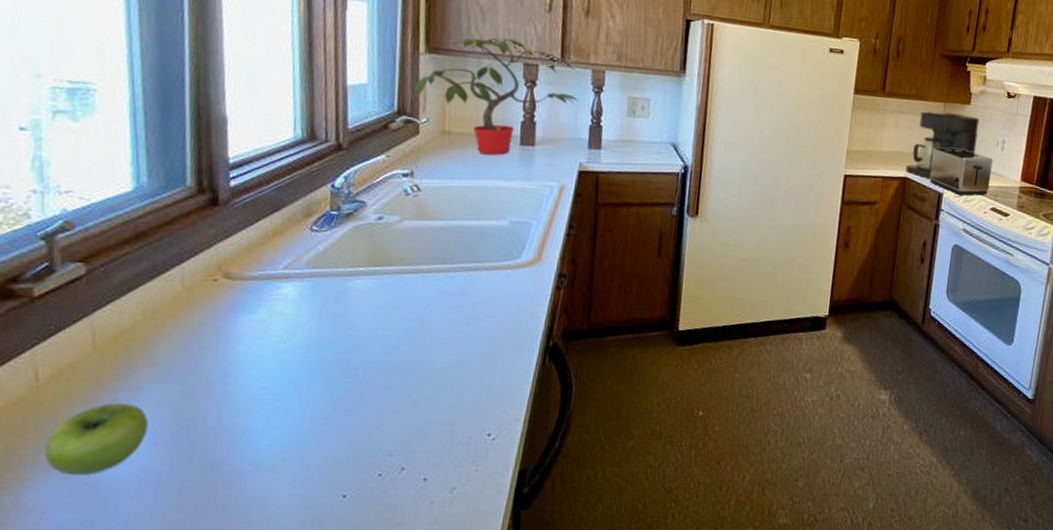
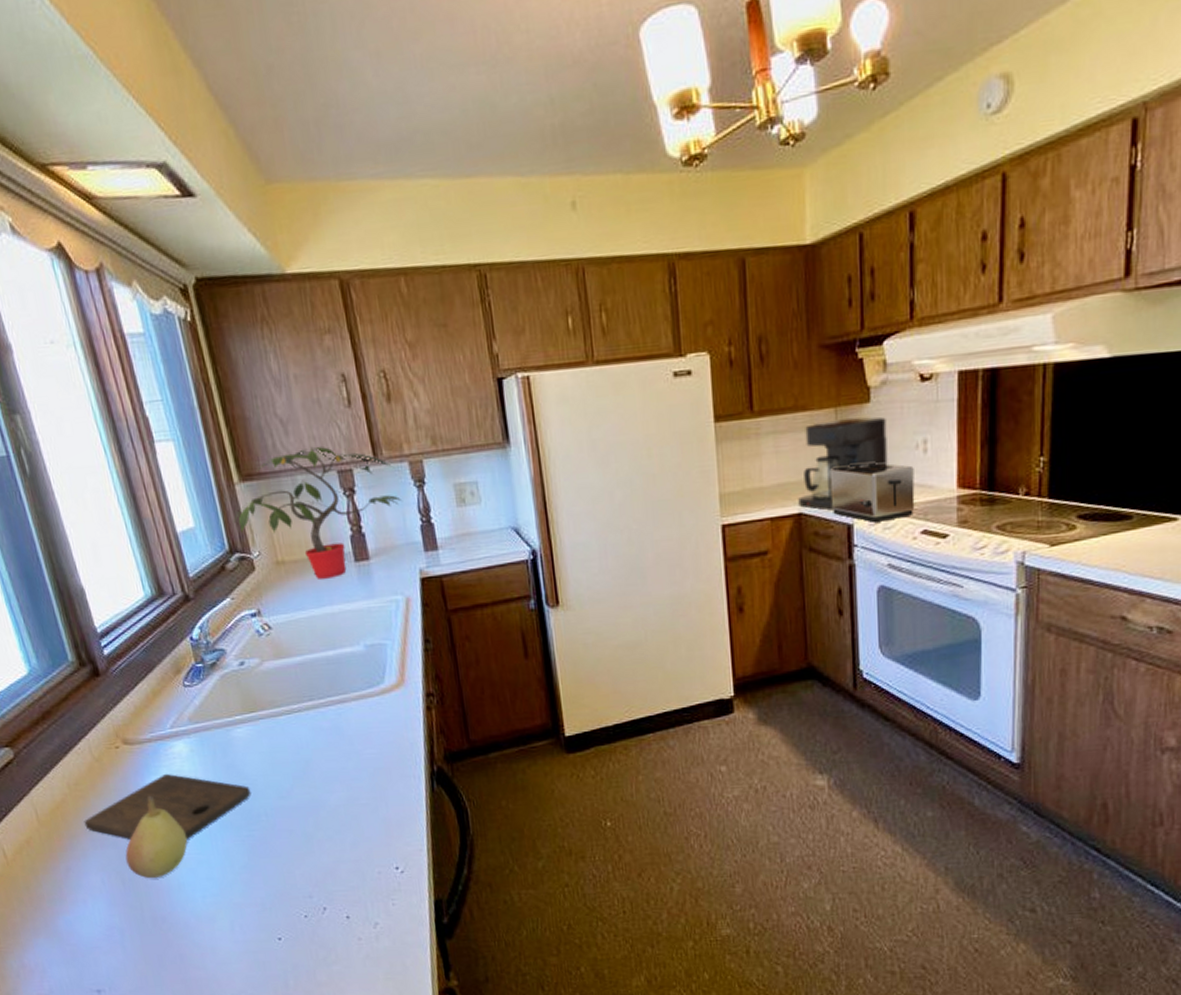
fruit: present [44,403,149,476] -> none [27,870,102,938]
cutting board: none [150,313,355,383] -> present [84,773,251,839]
fruit: none [188,333,269,421] -> present [125,795,188,879]

